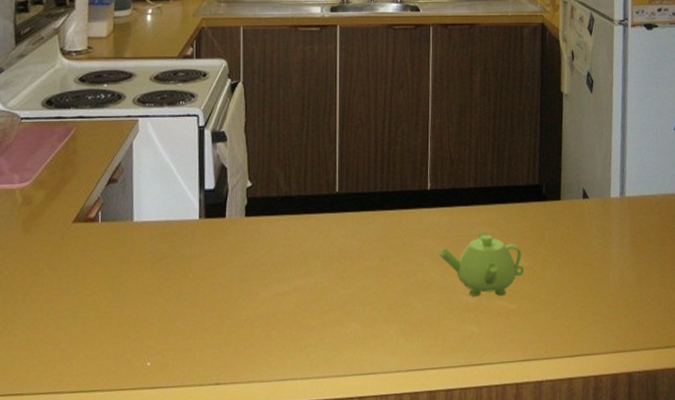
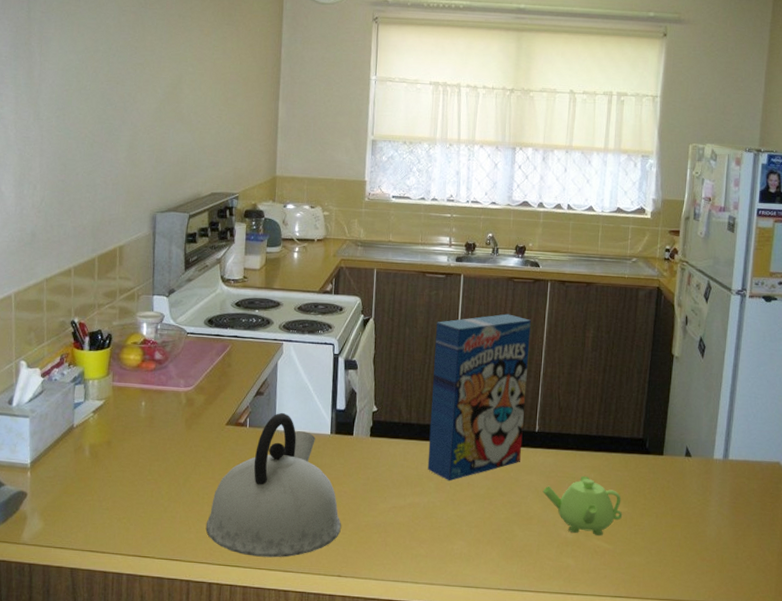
kettle: none [52,200,217,376] -> present [205,412,341,558]
cereal box: none [312,64,415,257] -> present [427,314,531,481]

